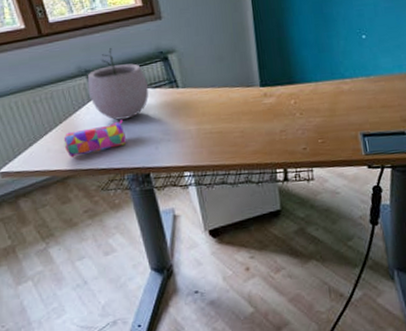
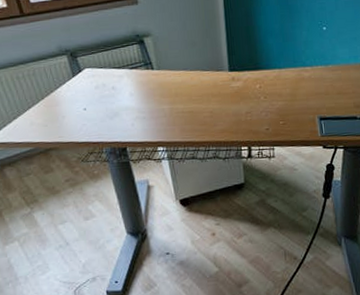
pencil case: present [63,119,127,158] -> none [46,97,105,131]
plant pot: present [87,48,149,120] -> none [67,30,126,98]

